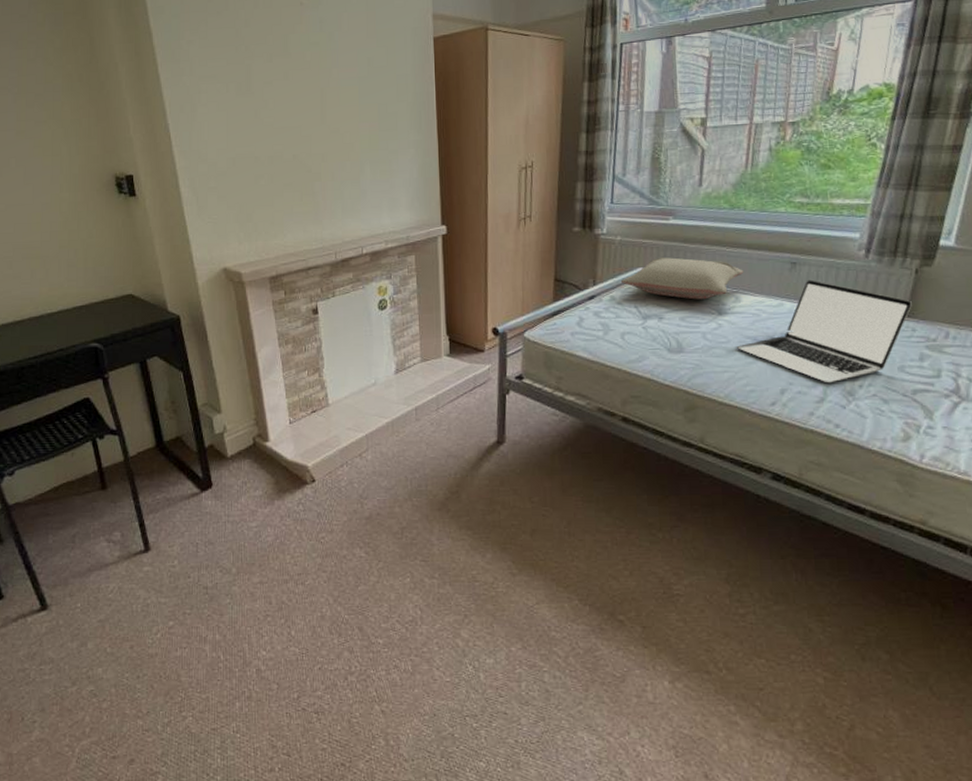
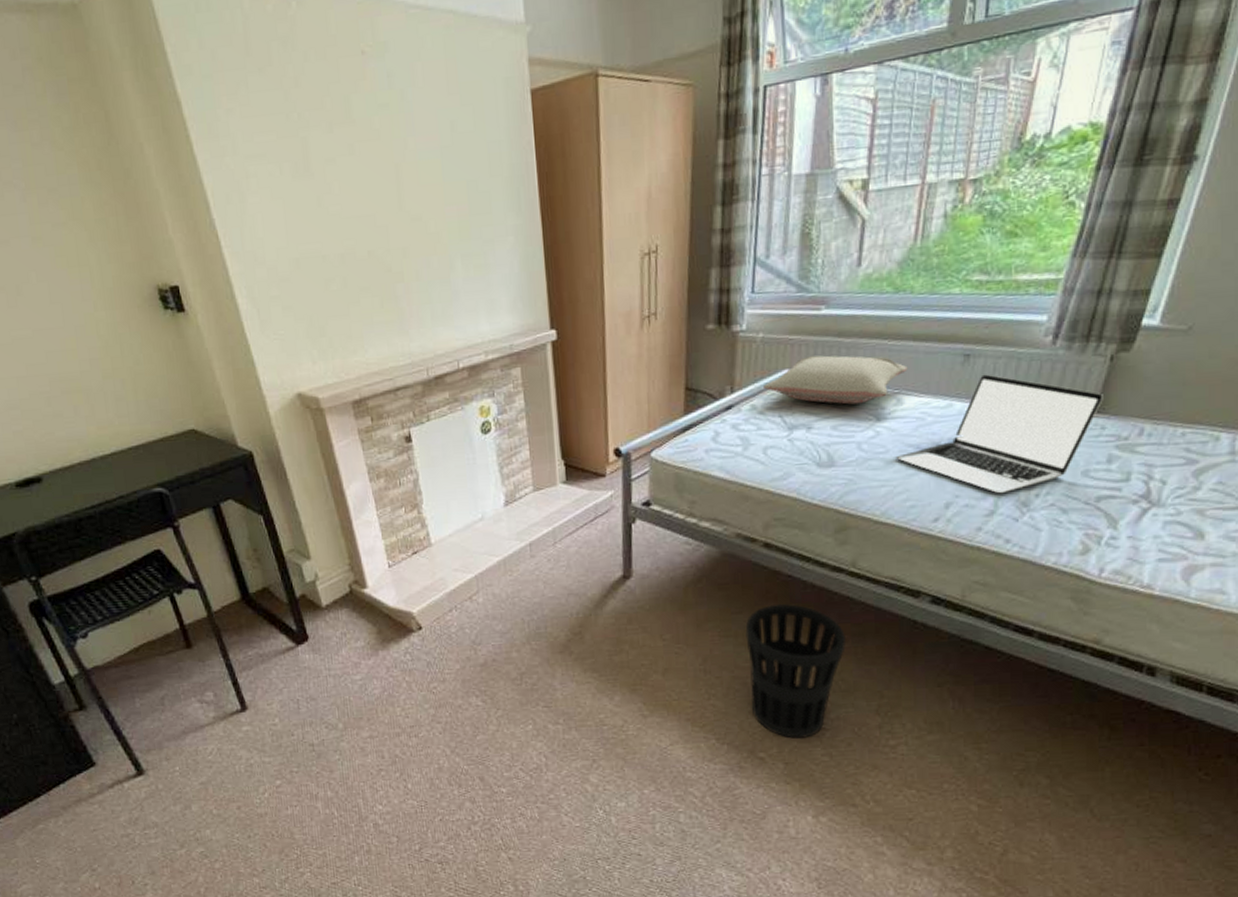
wastebasket: none [606,474,696,603] -> present [745,604,846,739]

